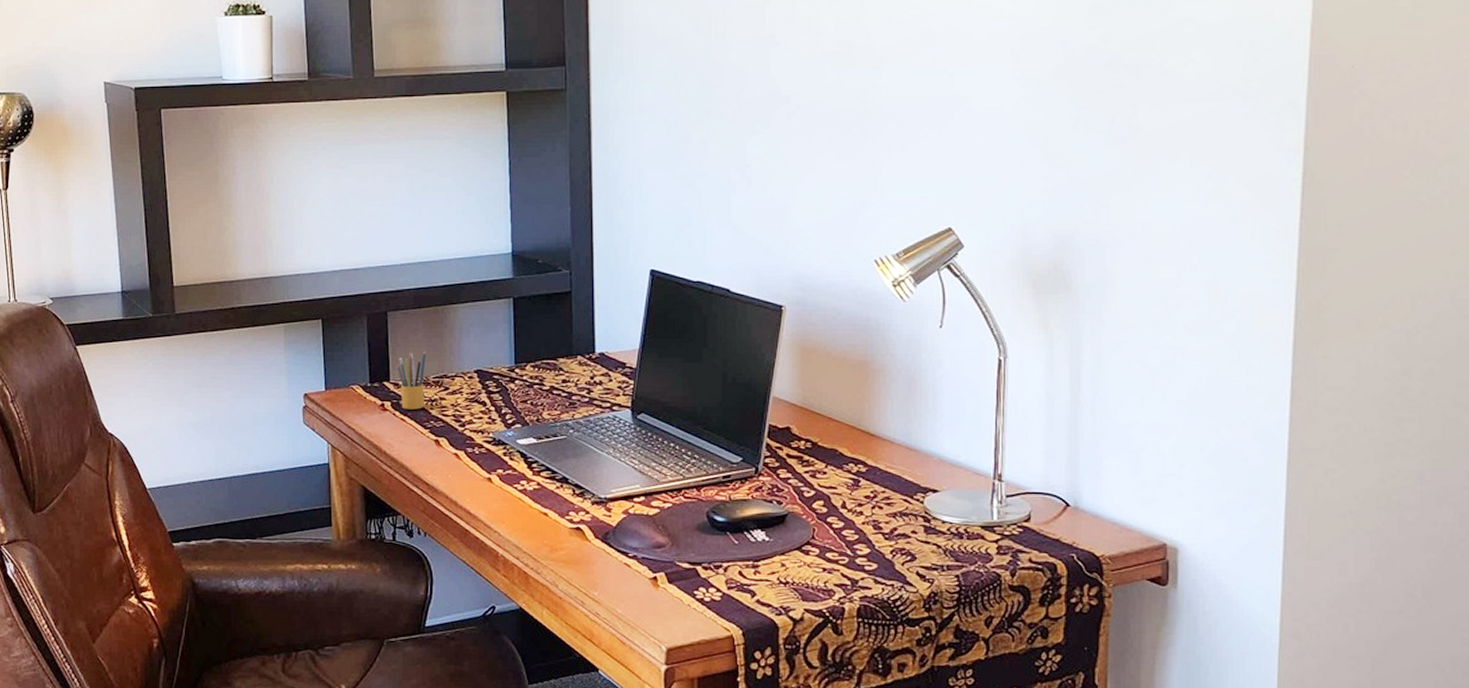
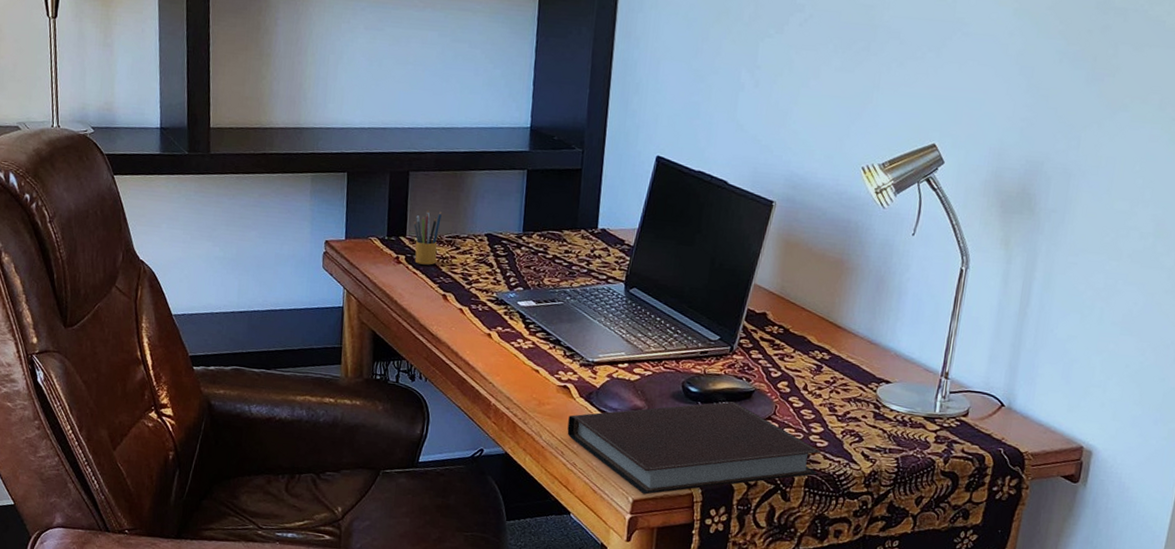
notebook: none [585,529,872,641] -> present [567,401,822,495]

